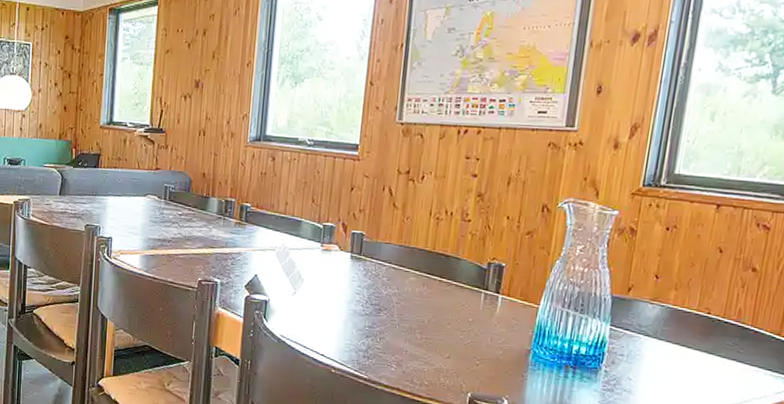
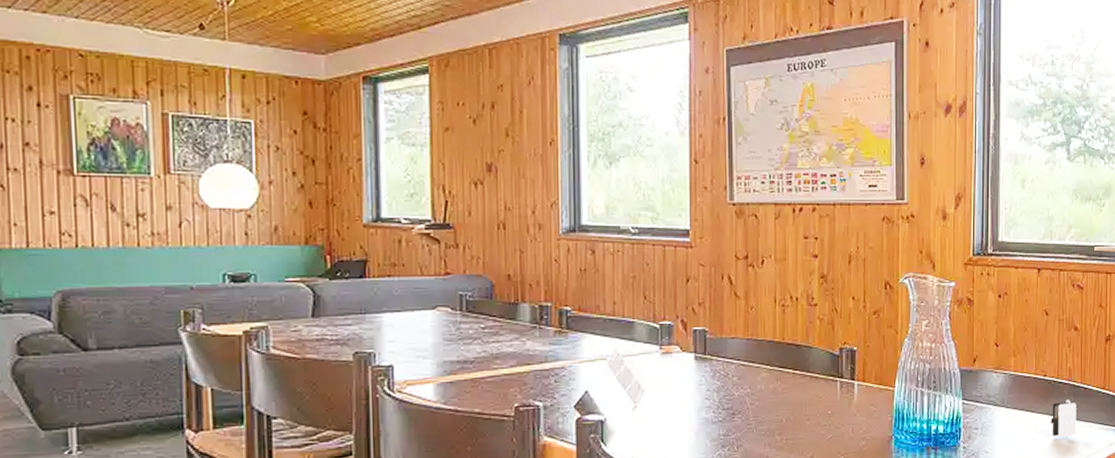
candle: none [708,340,743,378] -> present [1051,399,1077,438]

